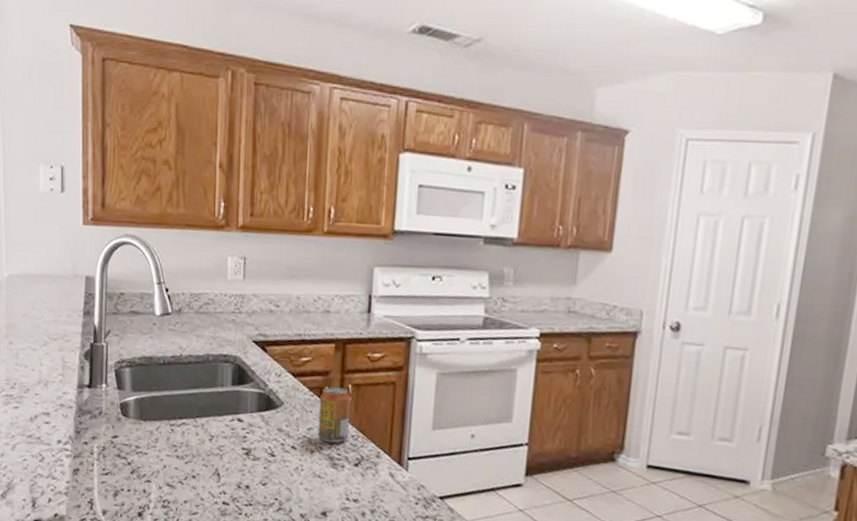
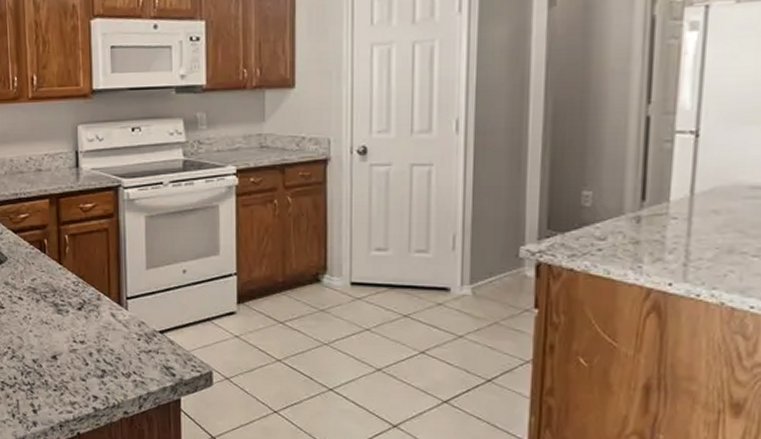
beverage can: present [317,386,350,444] -> none [39,238,69,291]

